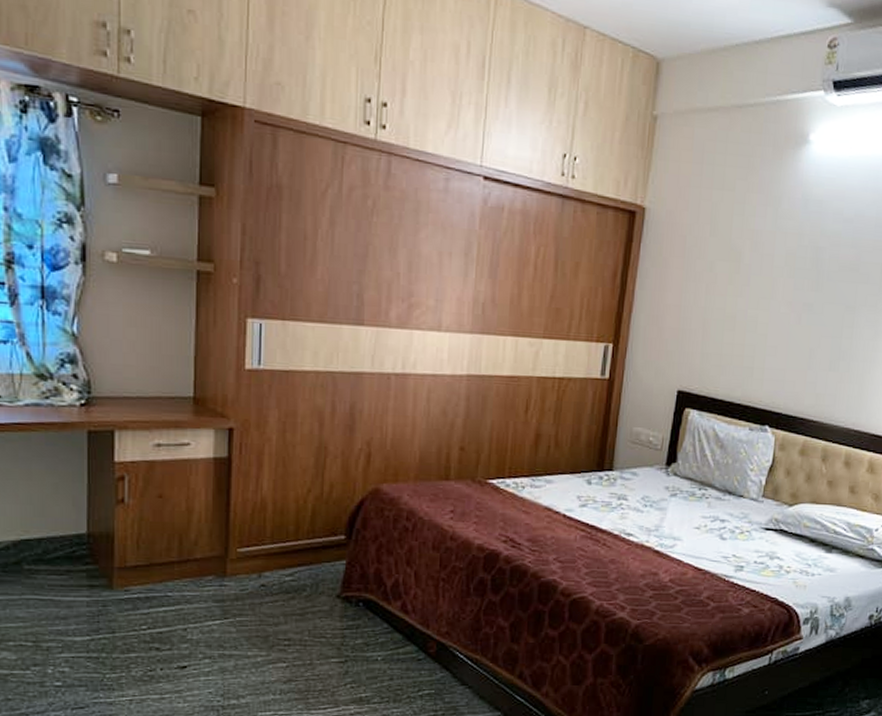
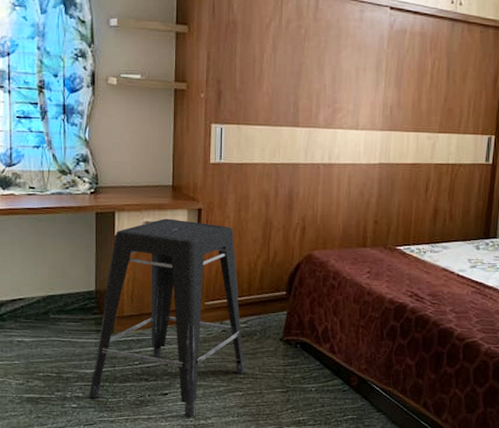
stool: none [79,440,290,696] -> present [89,218,245,417]

